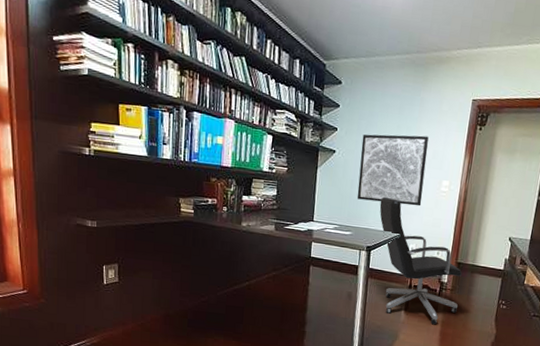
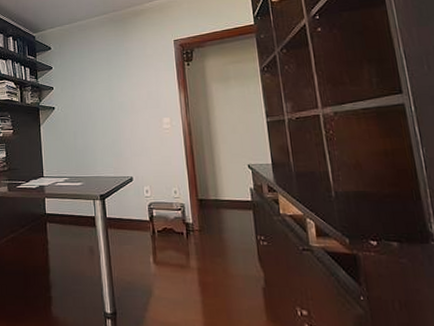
wall art: present [357,134,429,207] -> none [77,80,147,149]
office chair: present [379,196,462,325] -> none [105,142,212,274]

